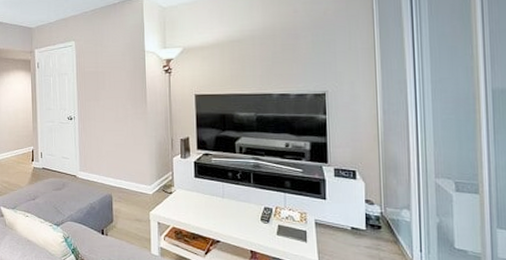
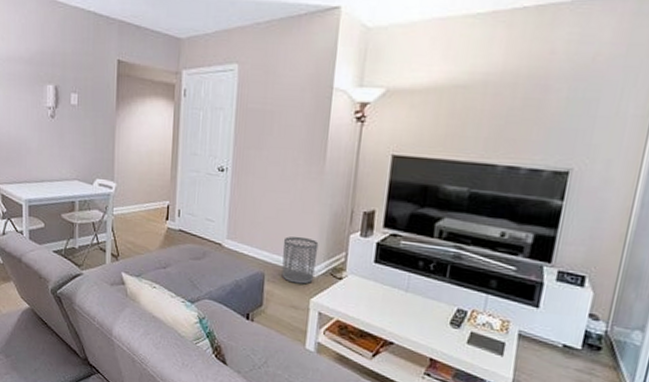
waste bin: none [123,163,151,201] -> present [281,236,319,284]

